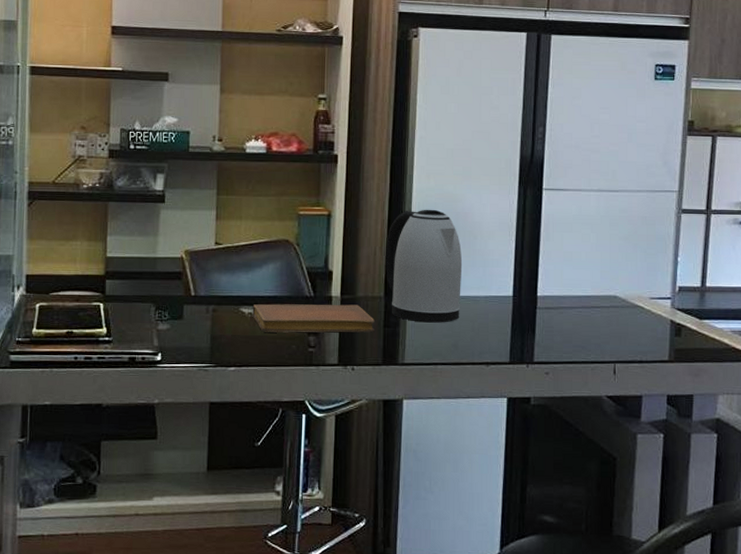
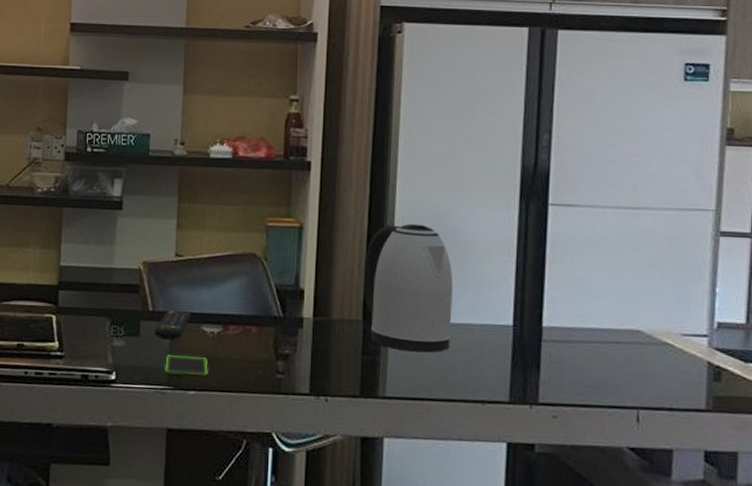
remote control: none [196,294,230,322] -> present [154,310,191,340]
smartphone: none [207,335,247,355] -> present [165,355,208,377]
notebook: present [252,303,375,333] -> none [215,323,352,360]

